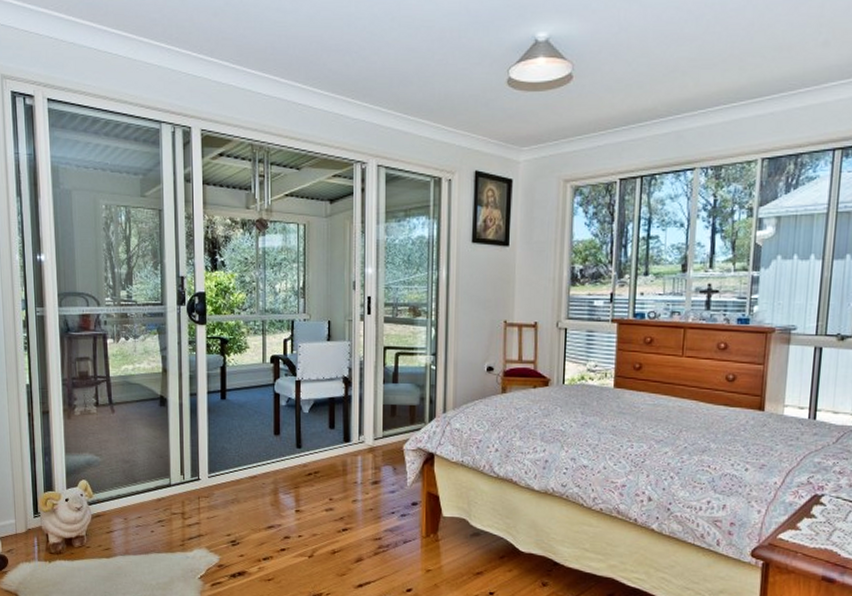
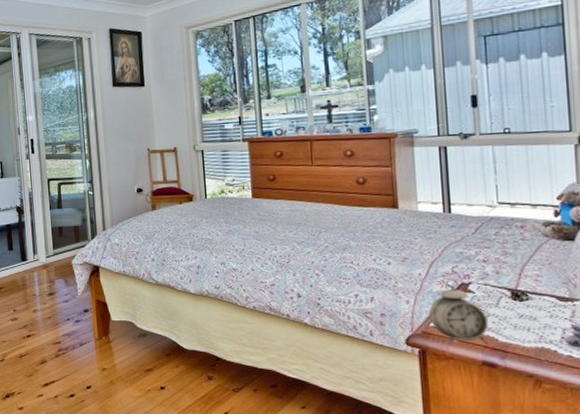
alarm clock: none [777,489,835,558] -> present [428,278,489,344]

